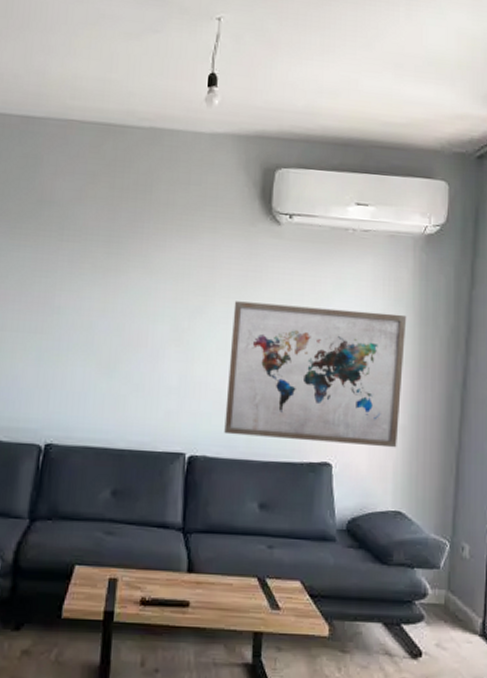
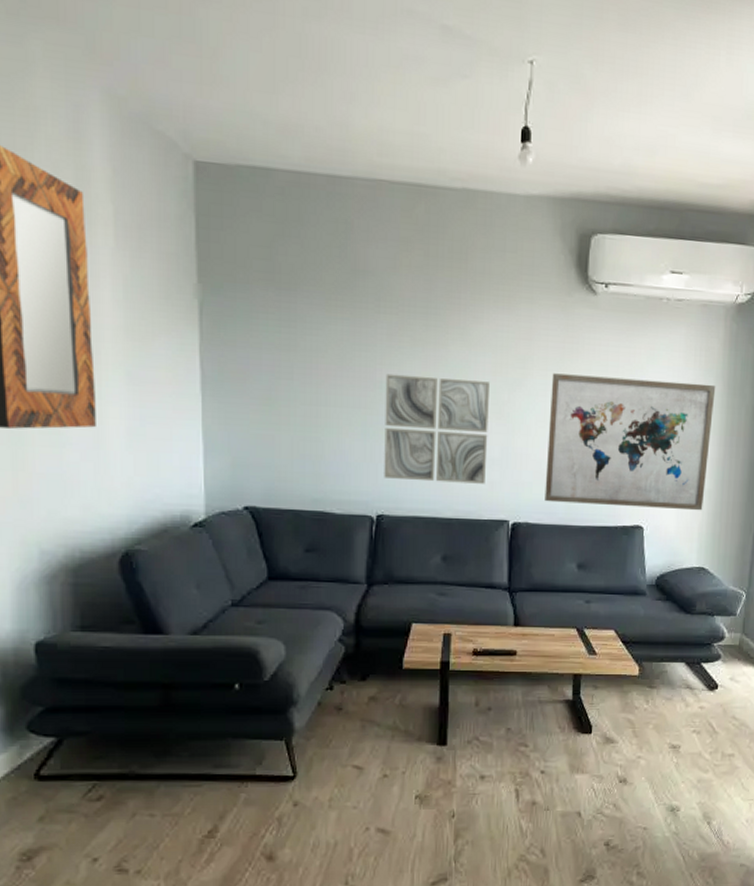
wall art: none [55,299,171,414] -> present [384,373,491,484]

